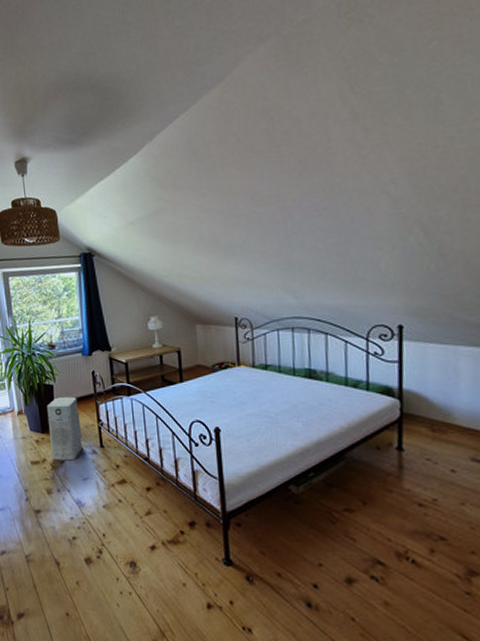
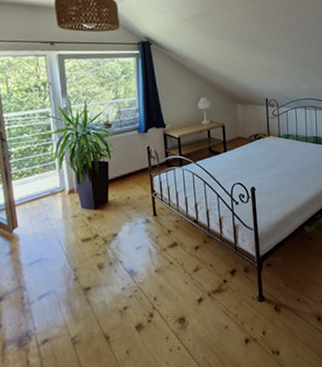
air purifier: present [46,397,82,461] -> none [100,171,136,235]

